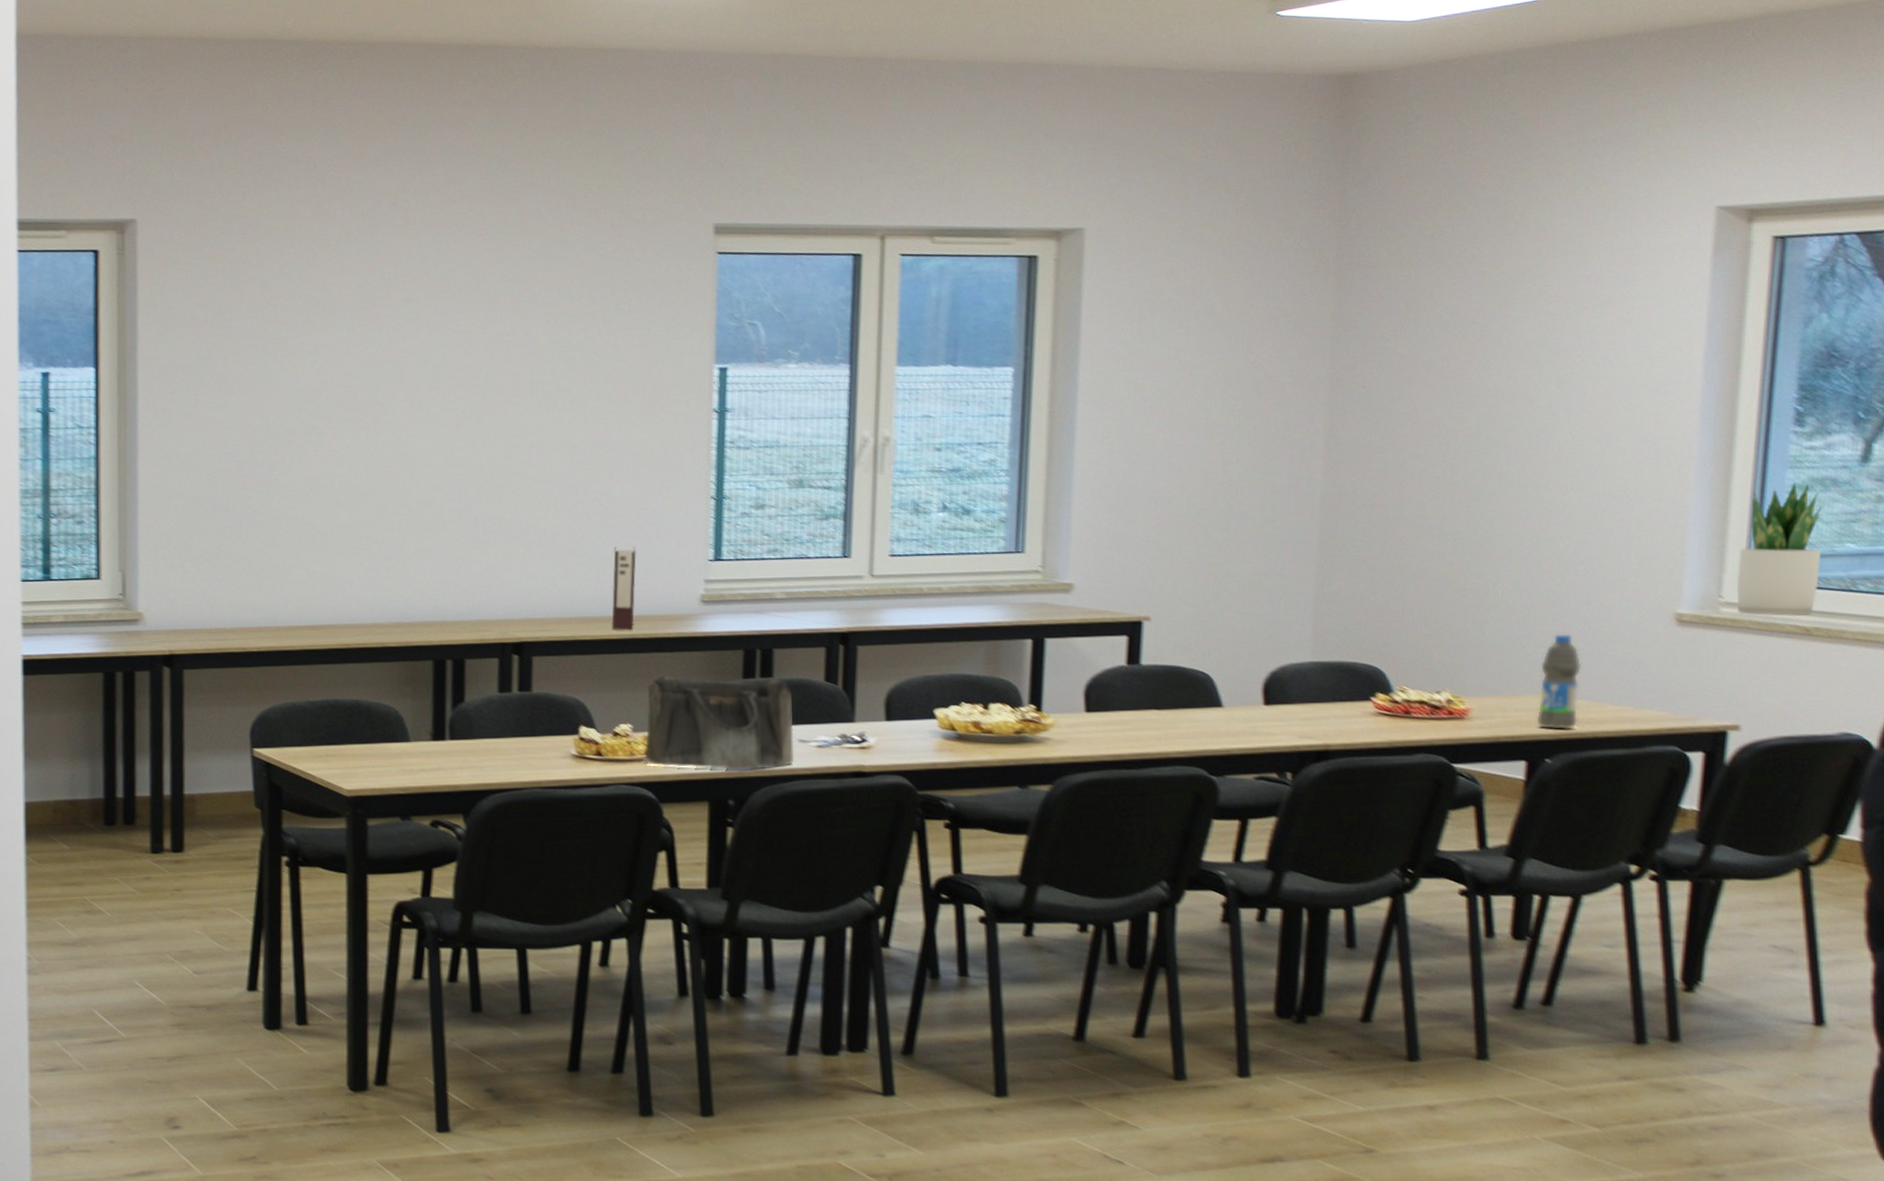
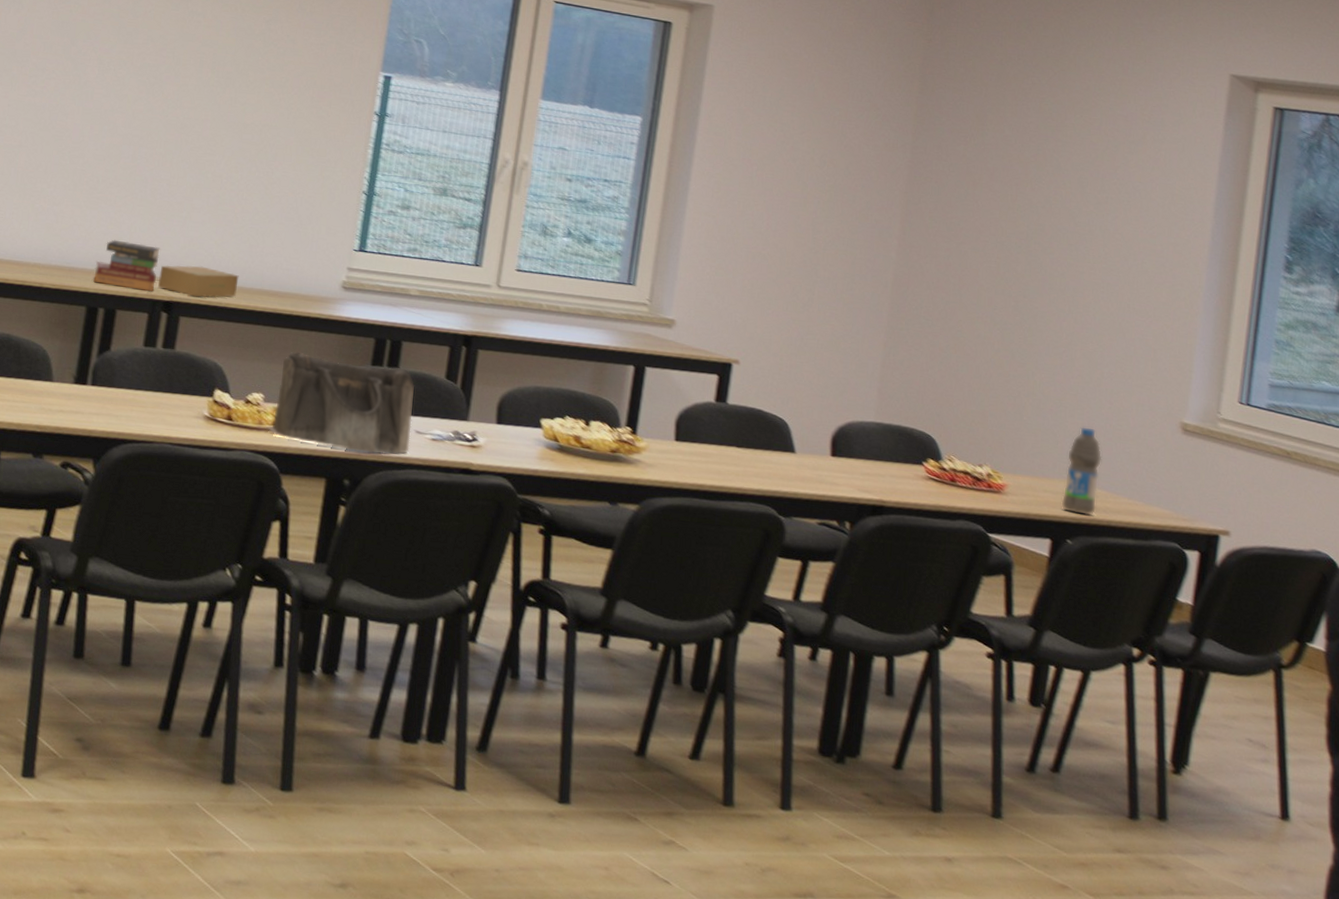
books: none [436,587,503,636] -> present [93,239,160,292]
box: none [505,601,589,634] -> present [158,265,239,298]
binder: present [611,546,636,631] -> none [257,225,289,306]
planter: present [1736,482,1823,617] -> none [1231,321,1304,440]

